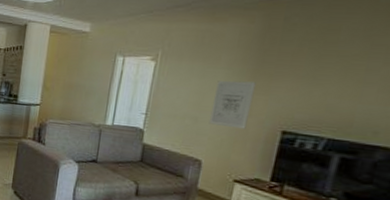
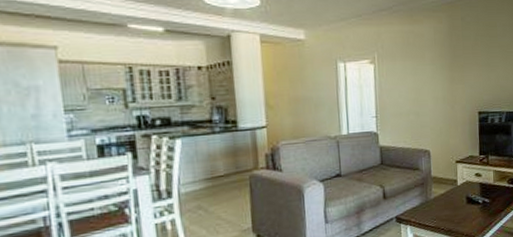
wall art: present [209,80,256,130] -> none [427,74,455,117]

